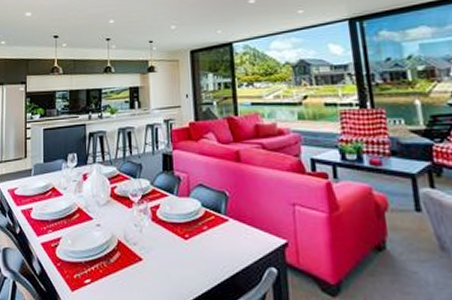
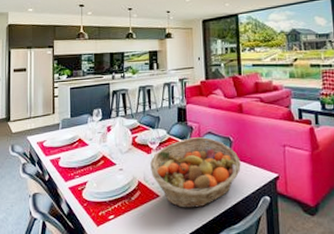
fruit basket: none [131,190,240,277] -> present [150,137,241,208]

